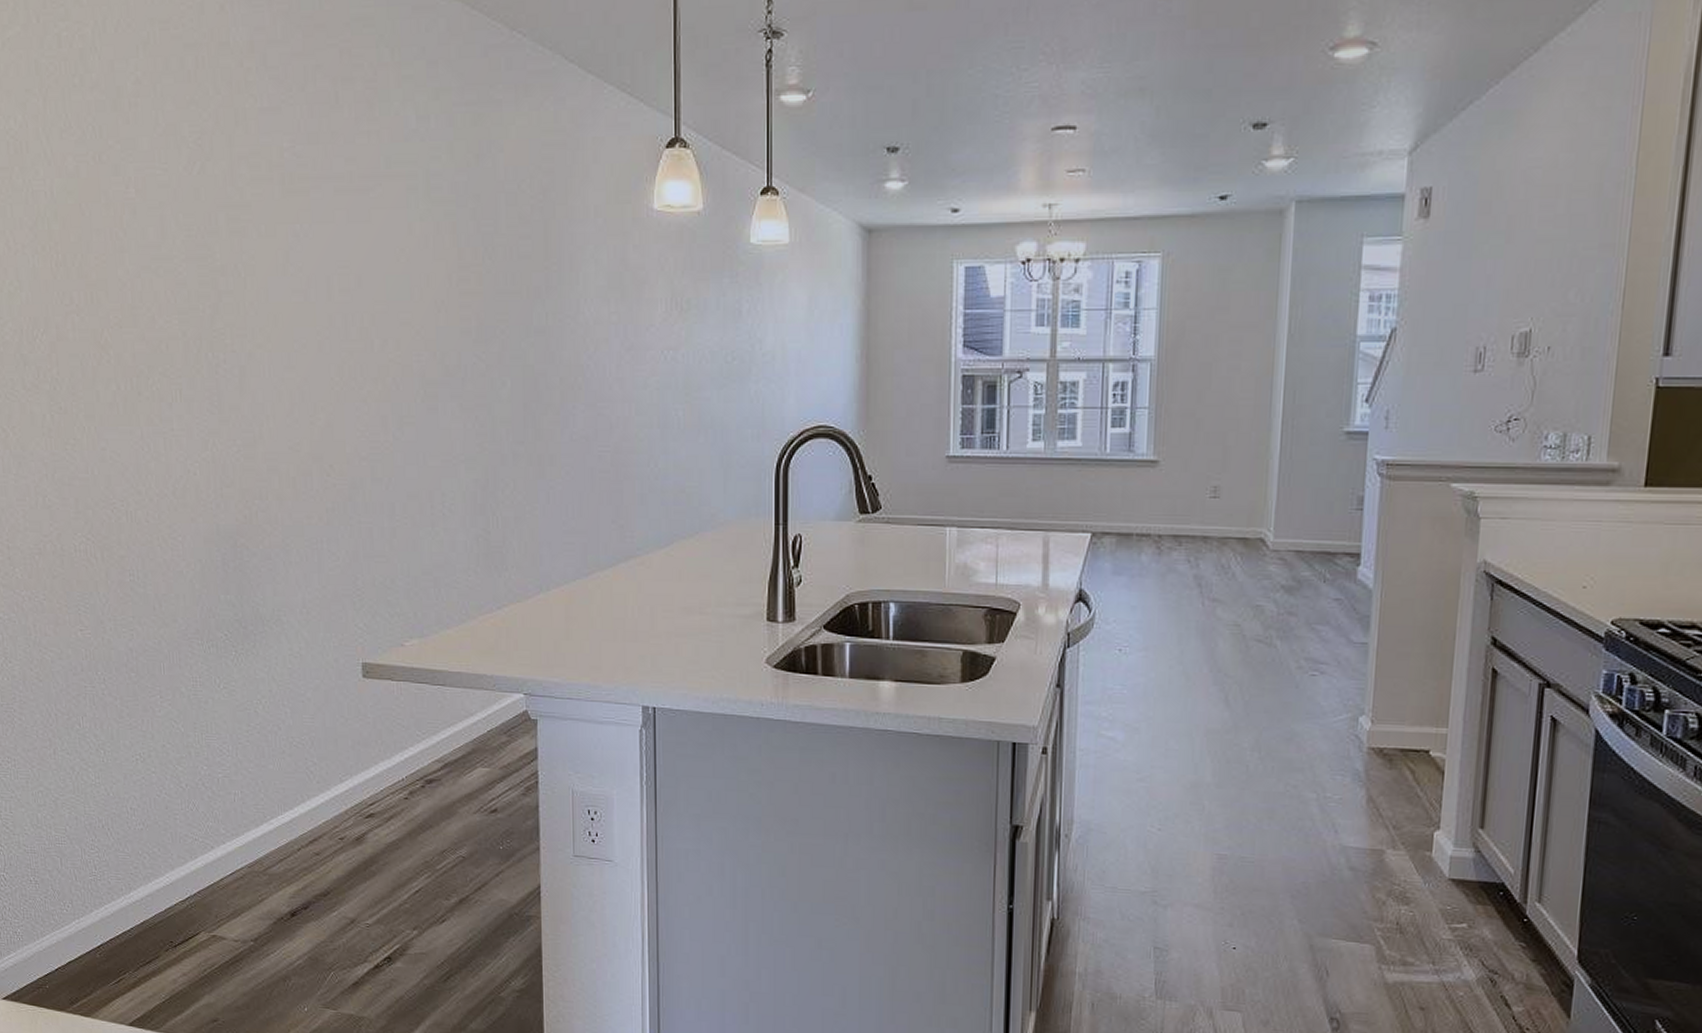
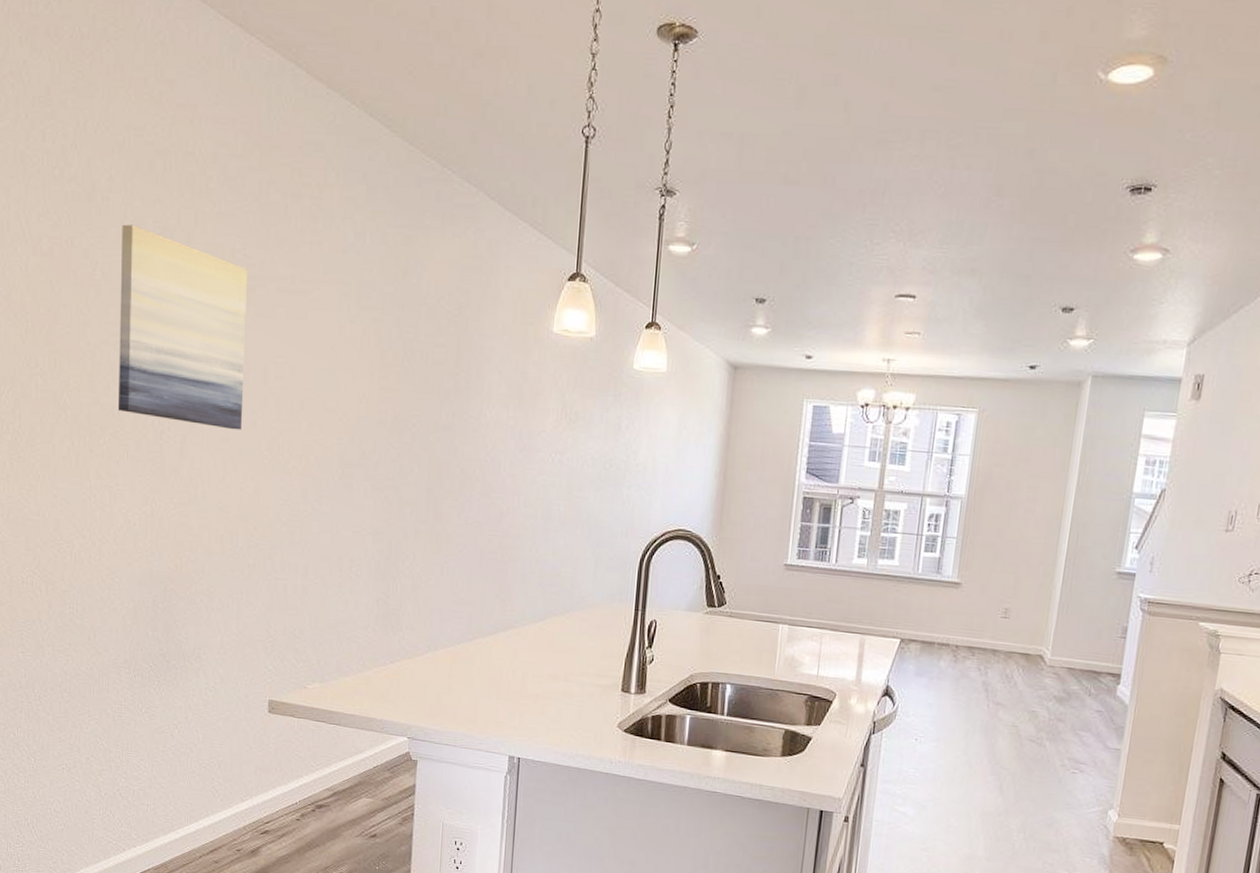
wall art: none [154,131,307,356] -> present [117,224,247,430]

